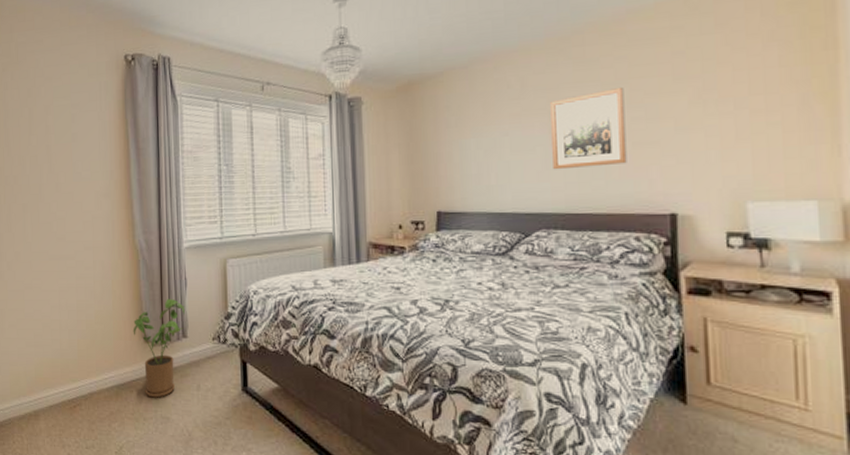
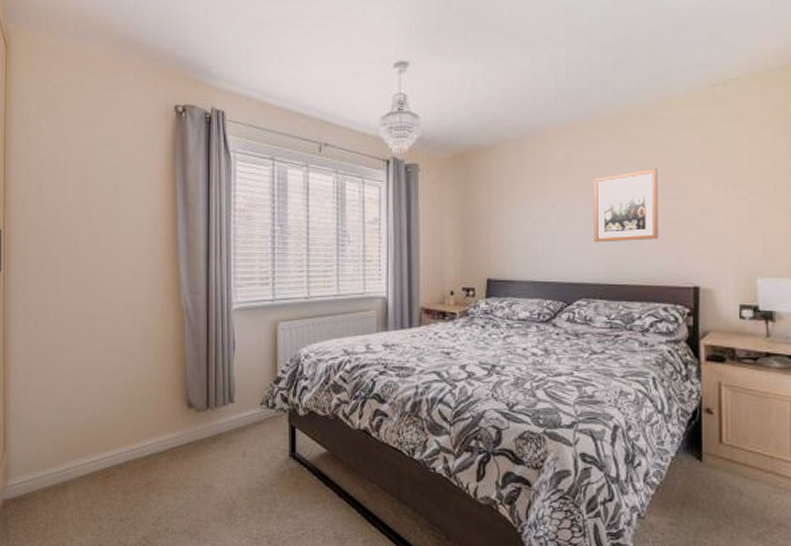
house plant: present [133,299,185,398] -> none [175,363,232,466]

